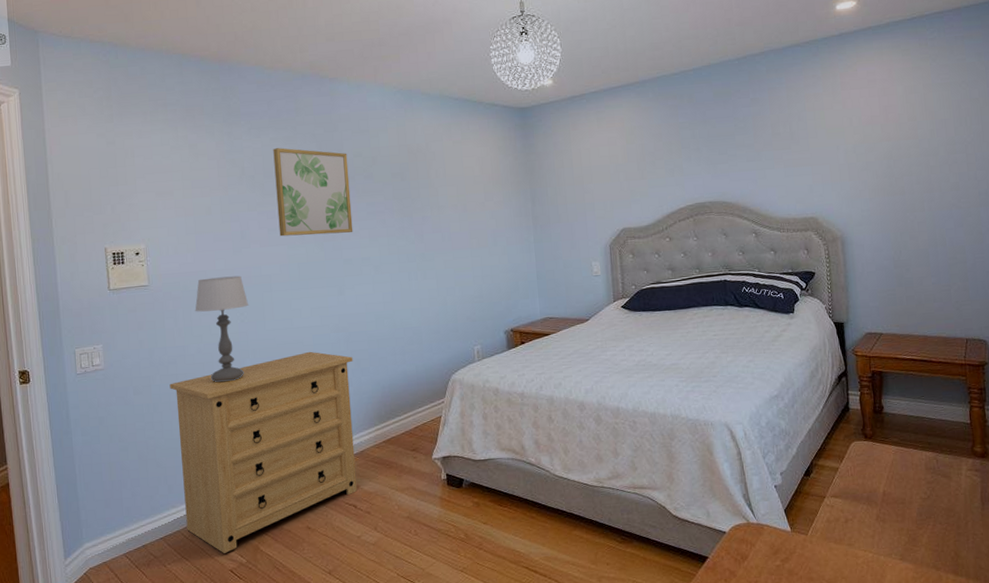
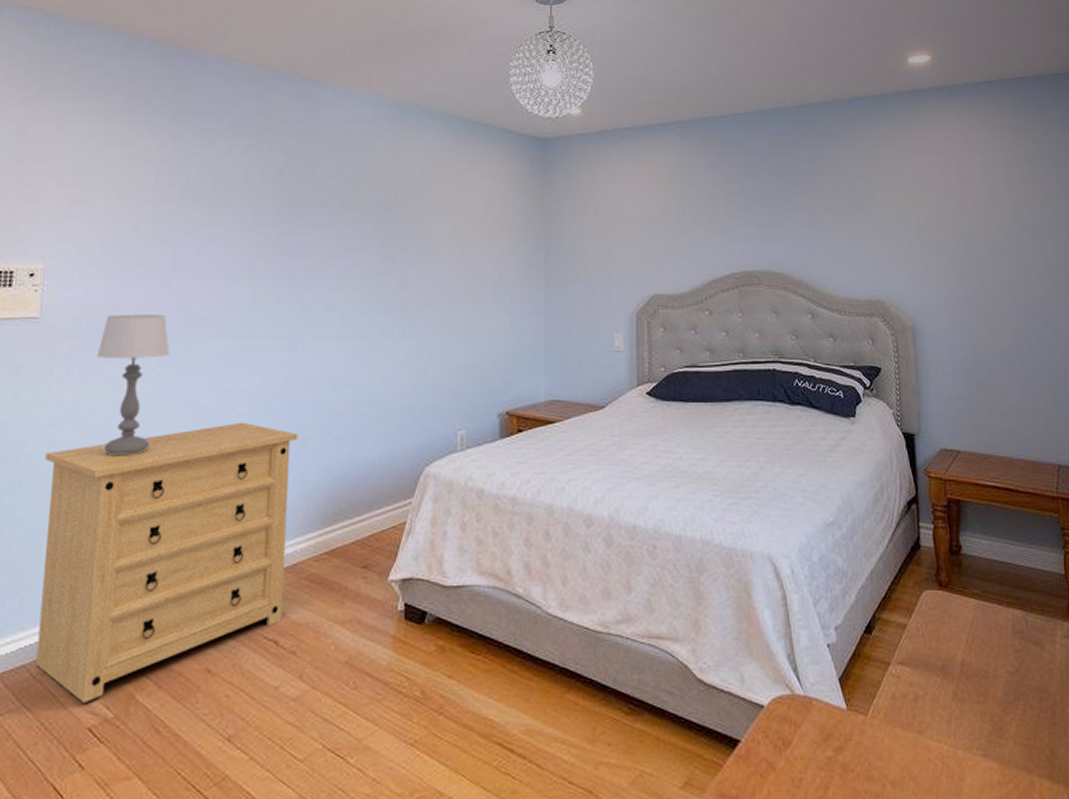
wall art: present [273,148,353,237] -> none [223,158,323,271]

